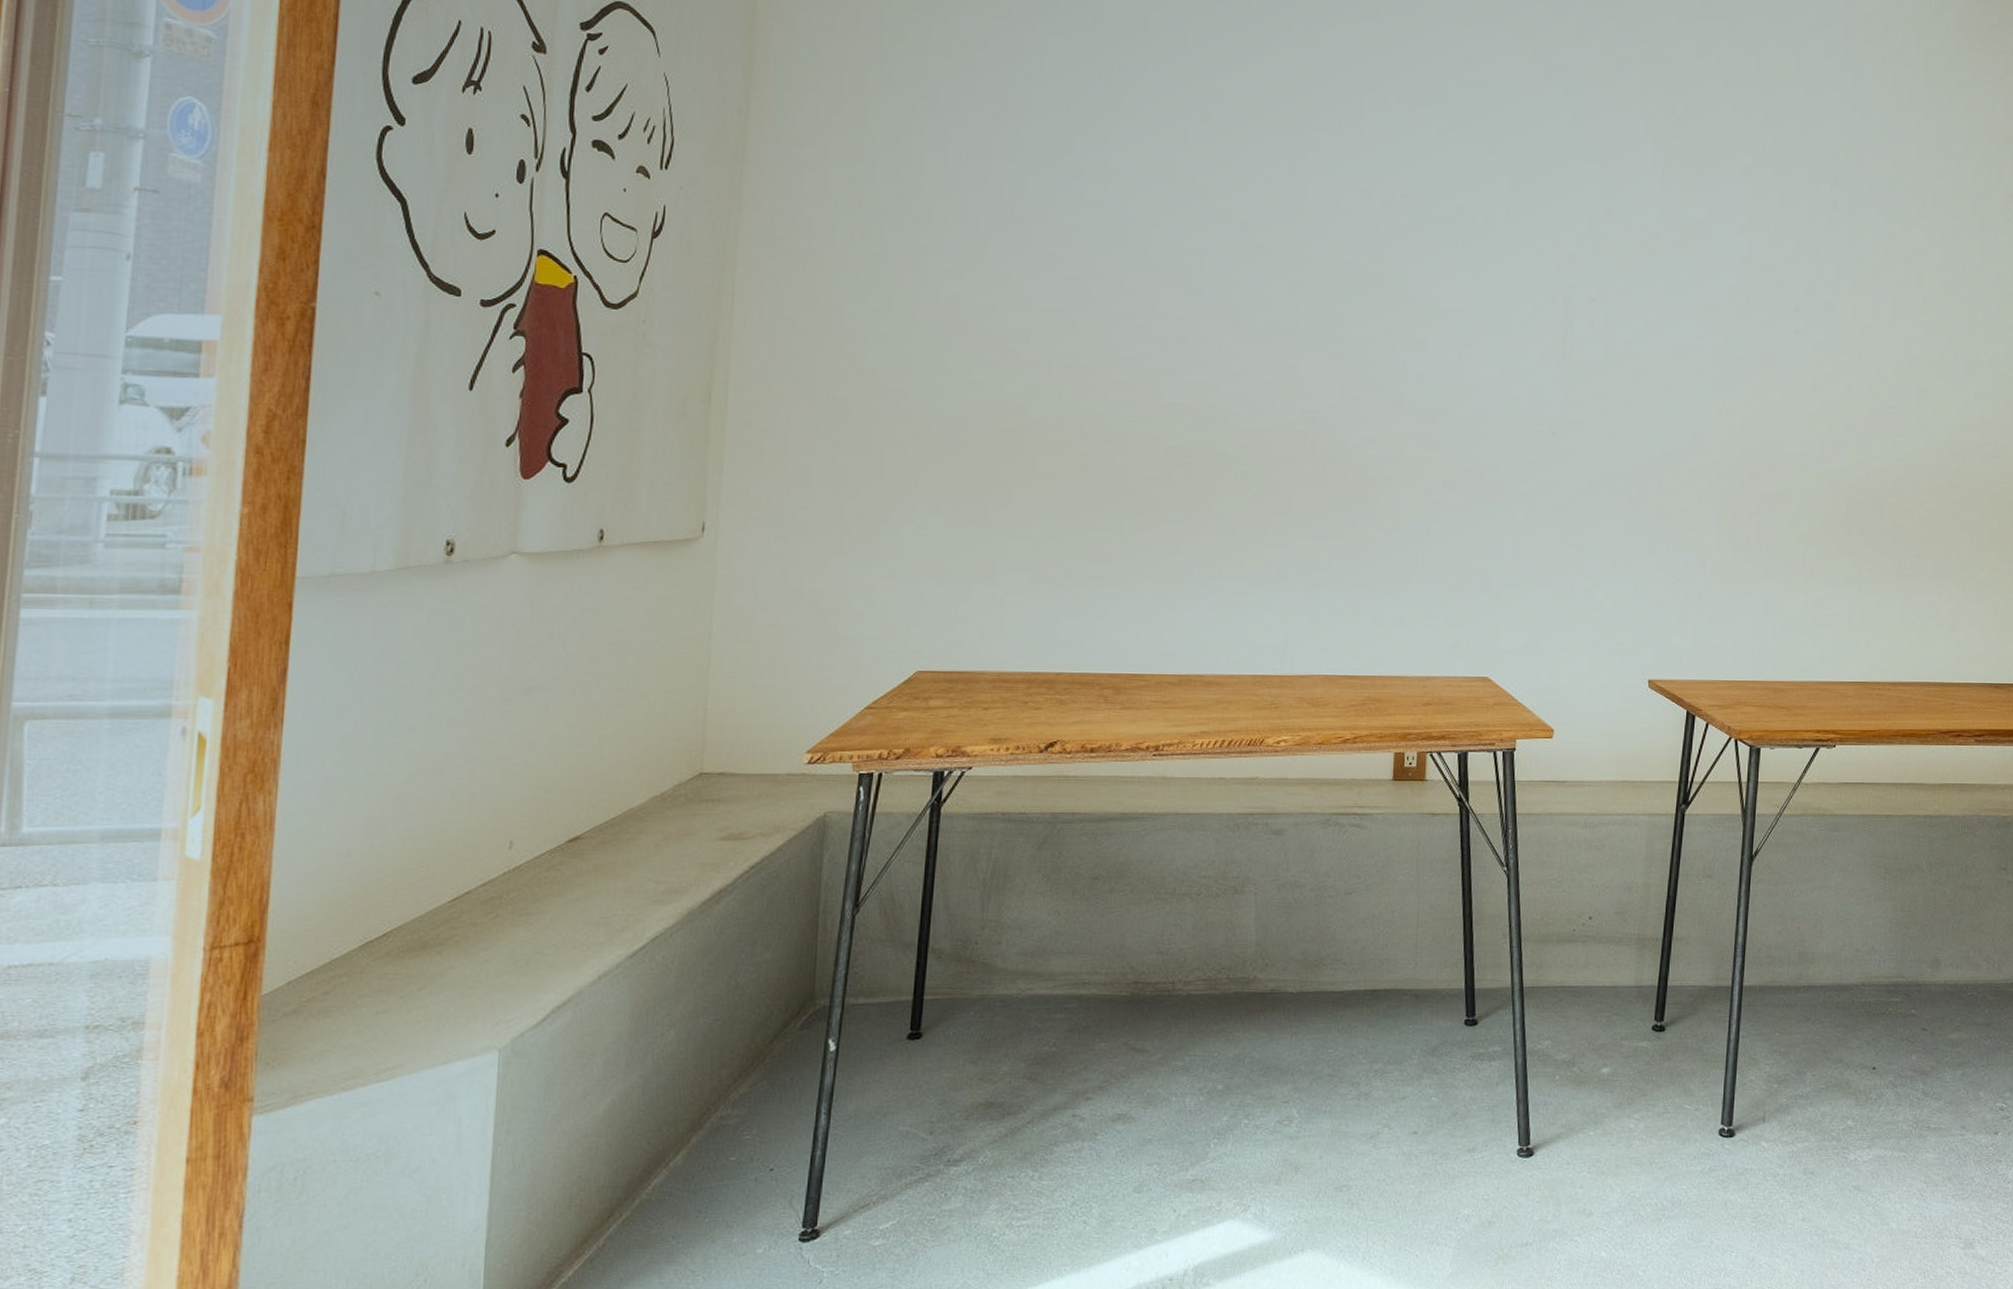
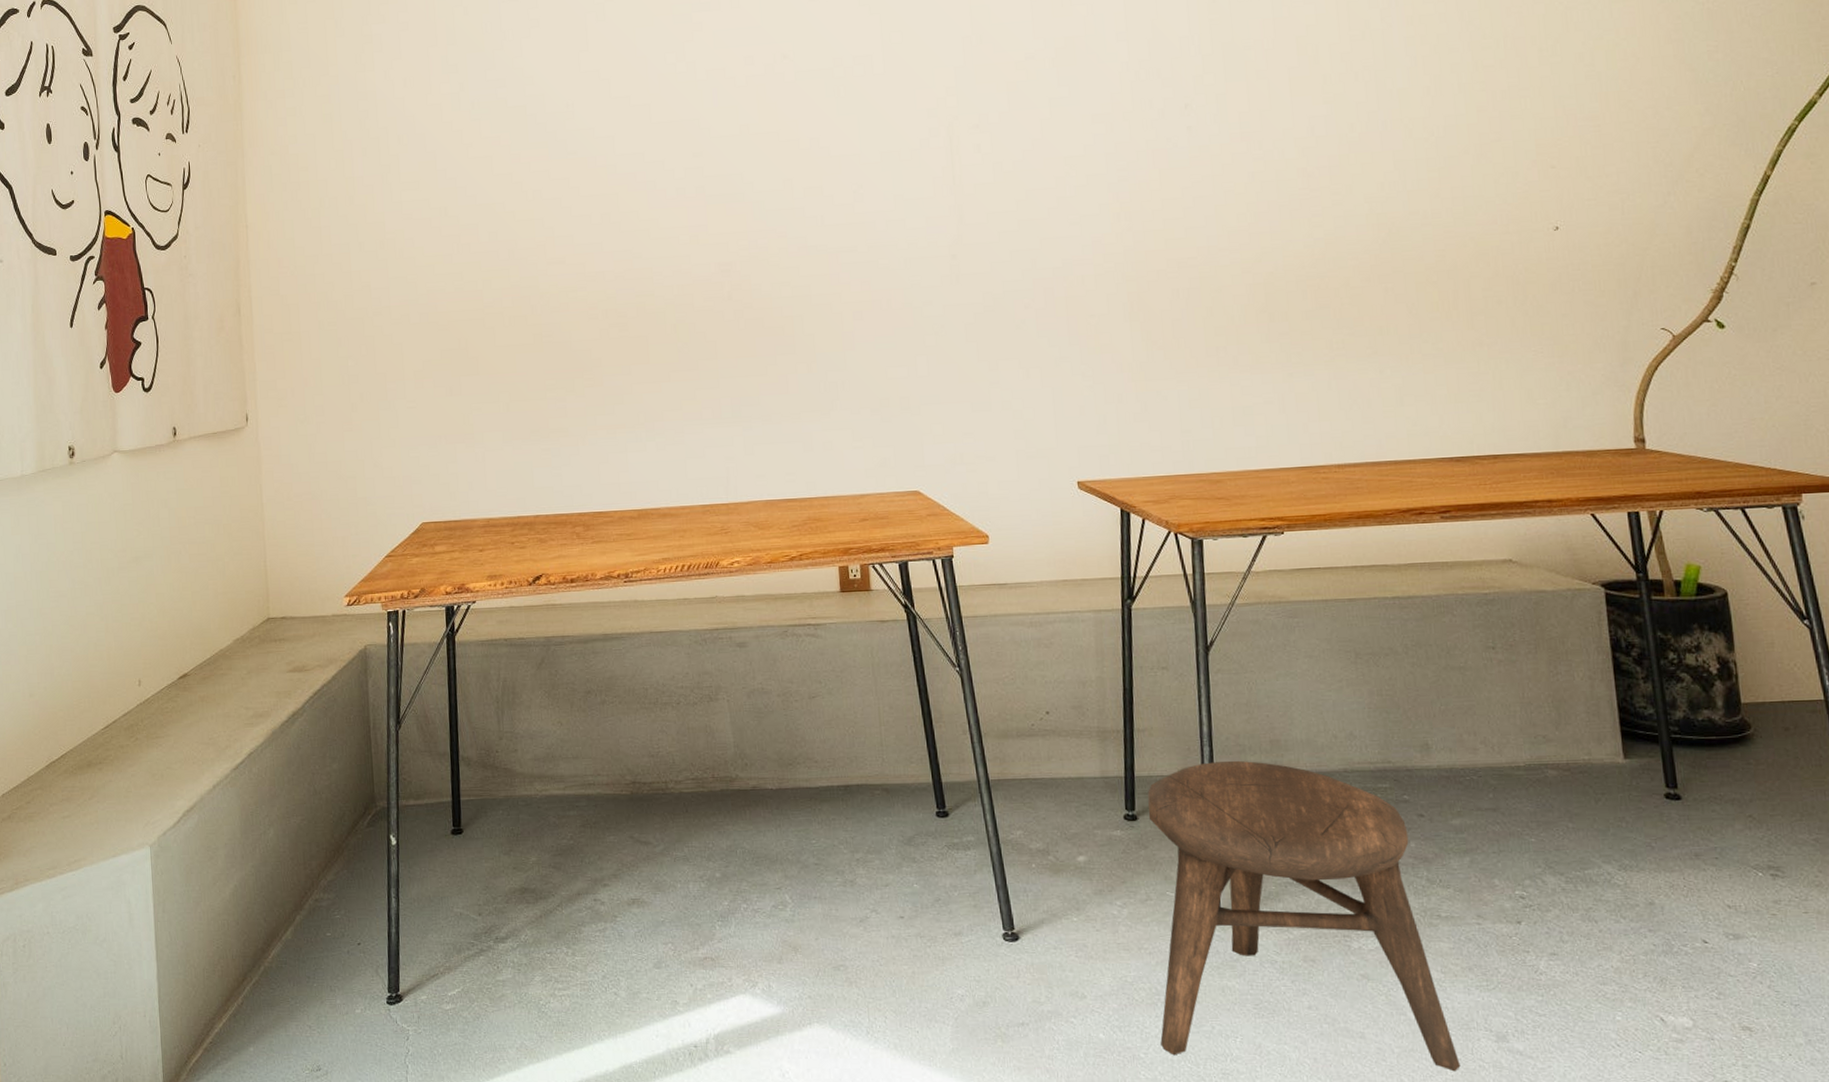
stool: none [1660,972,1930,1279] -> present [1148,760,1461,1072]

